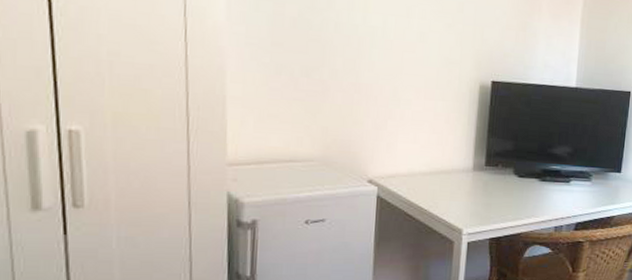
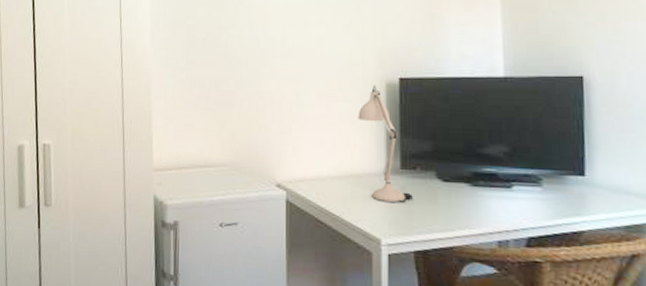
desk lamp: none [451,86,493,196] -> present [358,85,413,203]

